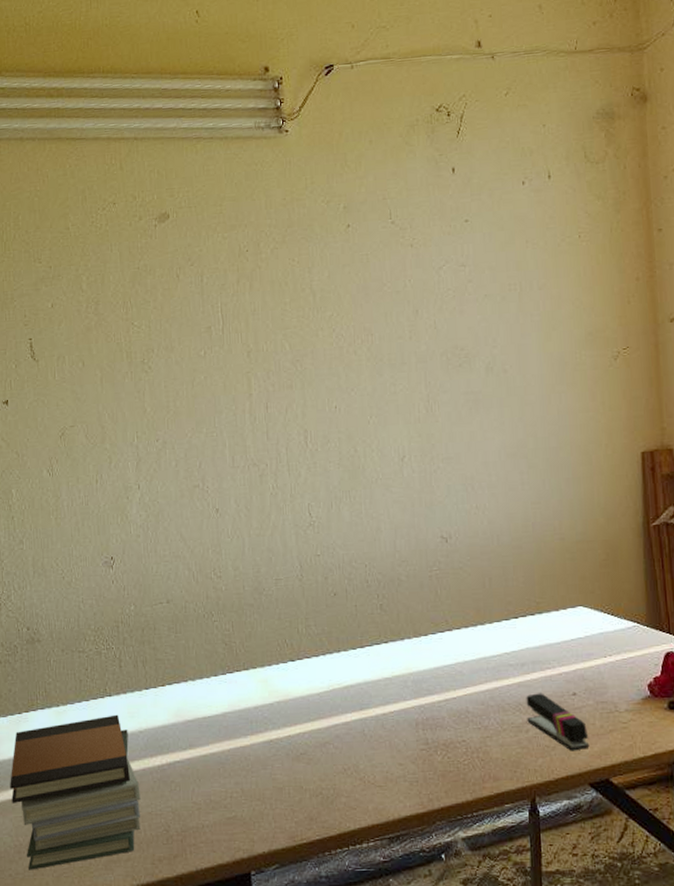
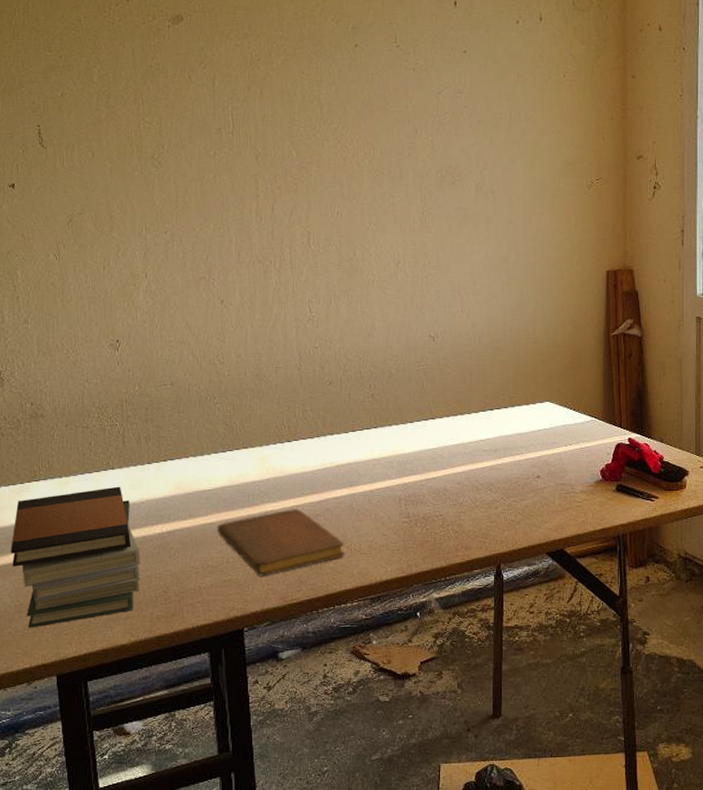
notebook: none [219,736,358,813] -> present [217,509,345,576]
stapler: present [526,693,590,751] -> none [497,475,549,525]

